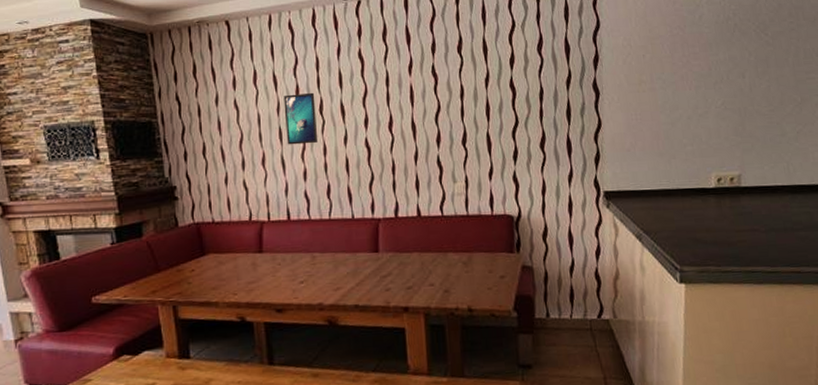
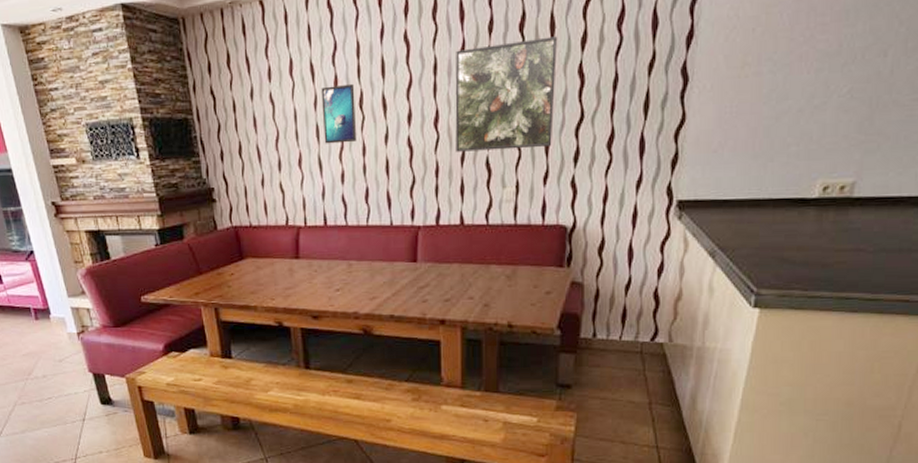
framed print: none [405,57,494,152] -> present [455,36,558,152]

